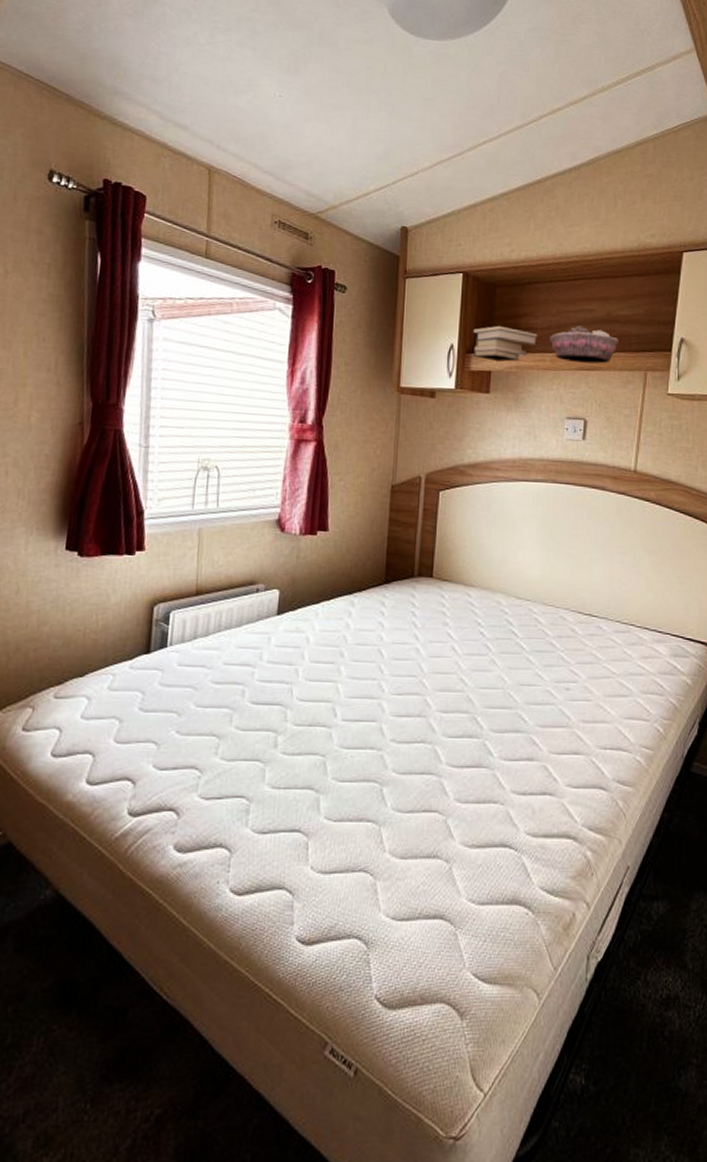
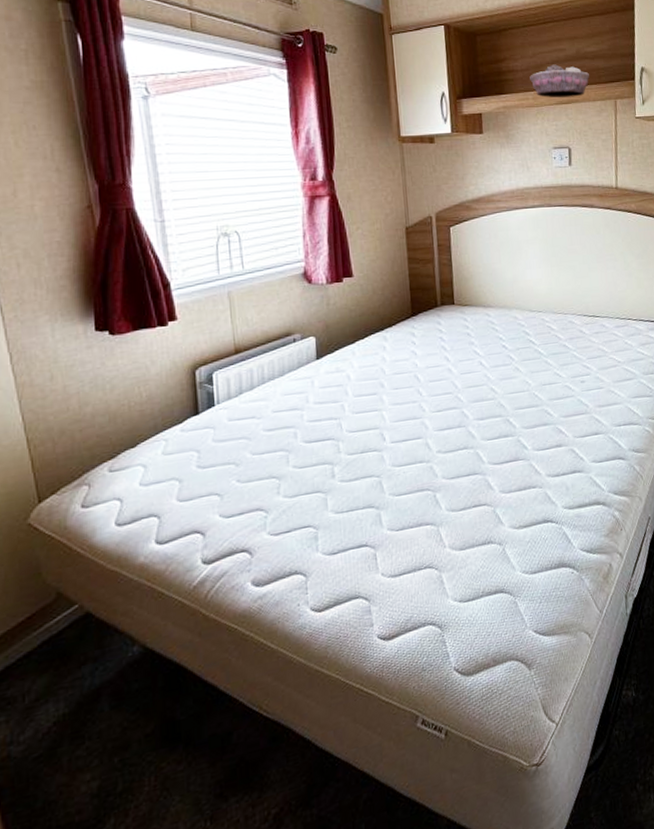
books: present [473,325,538,362] -> none [461,71,519,104]

